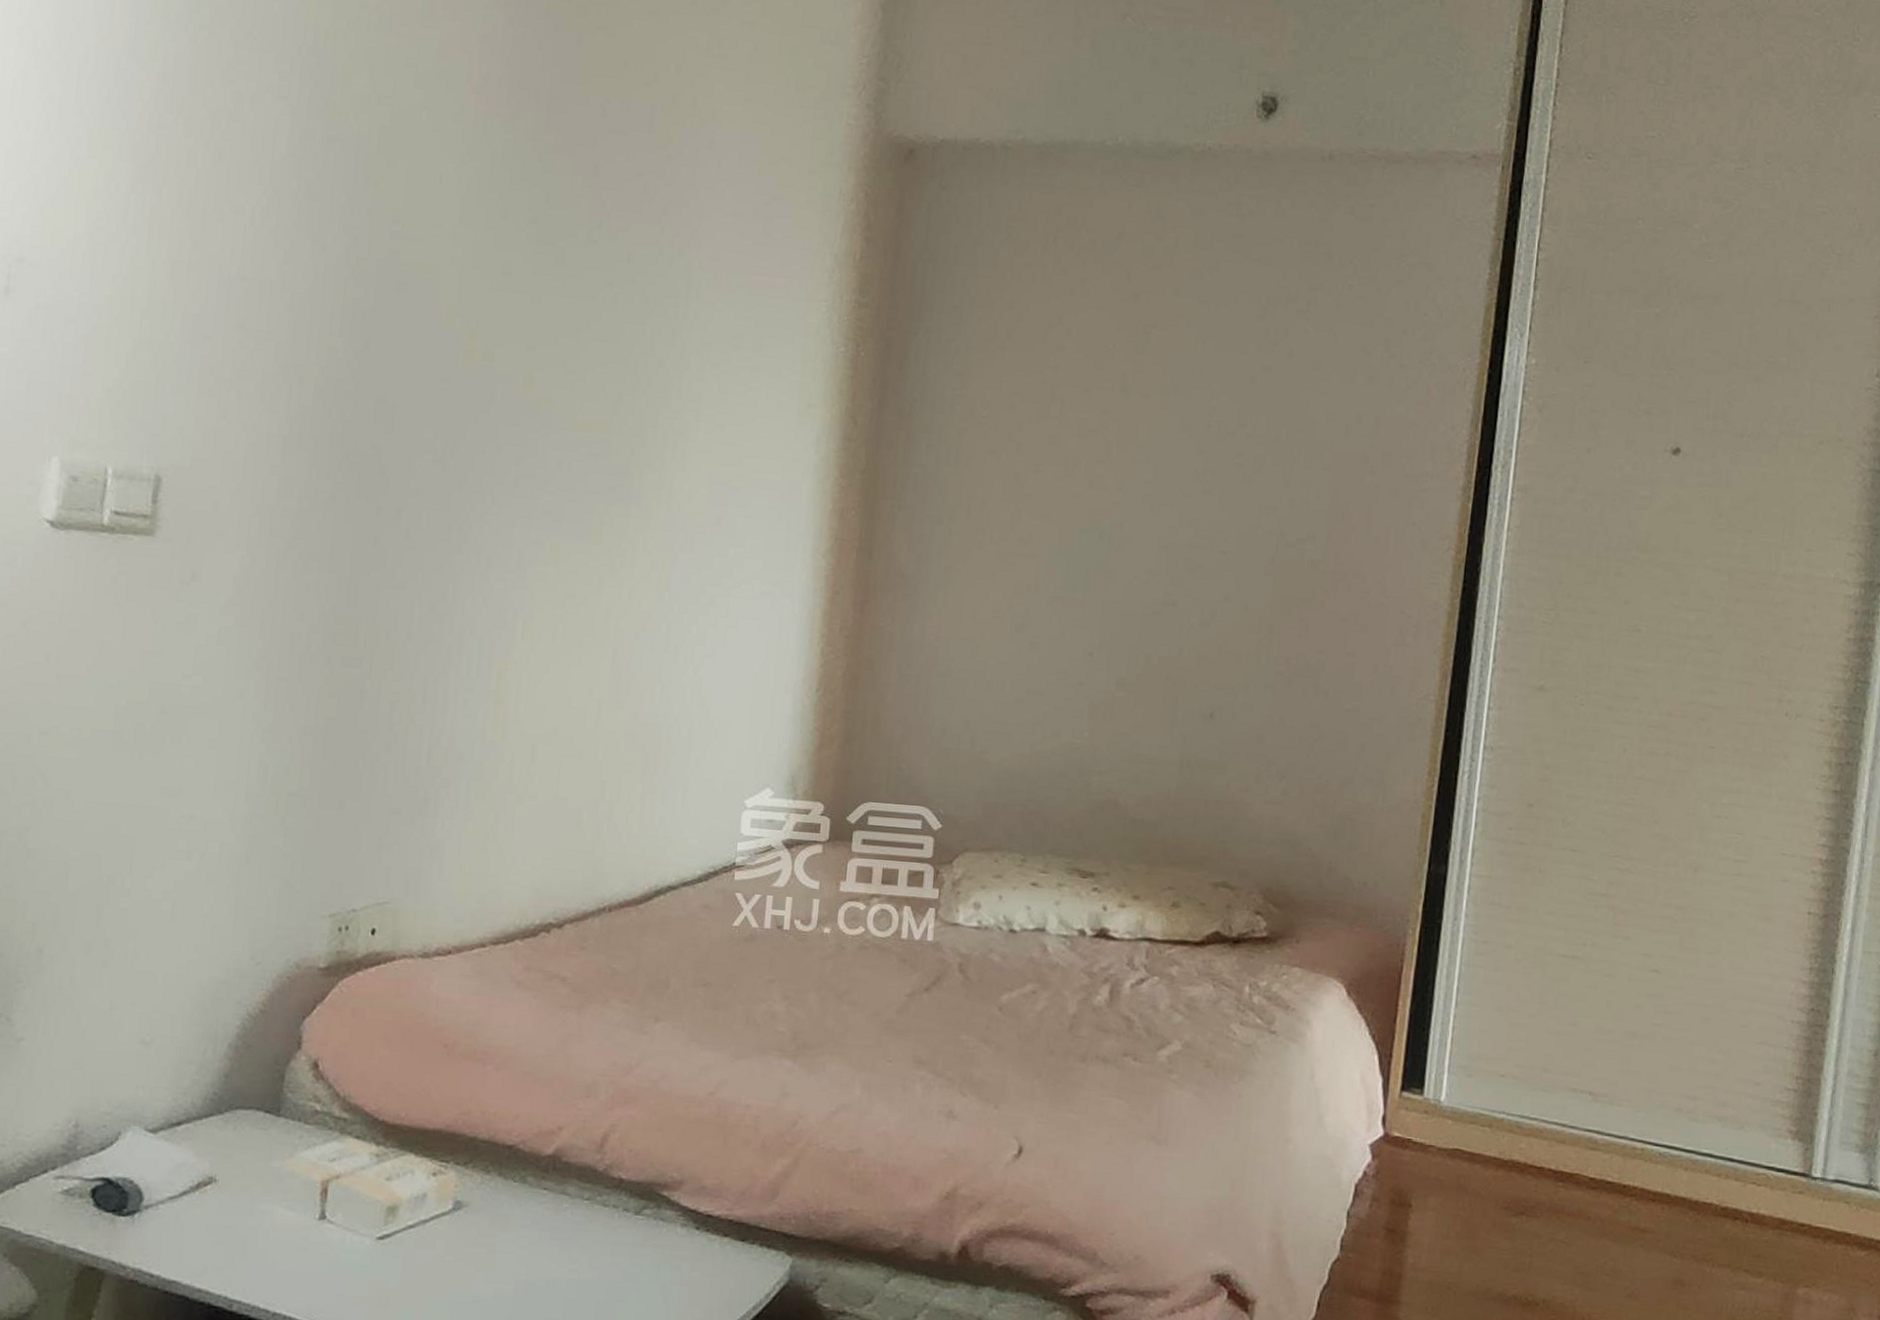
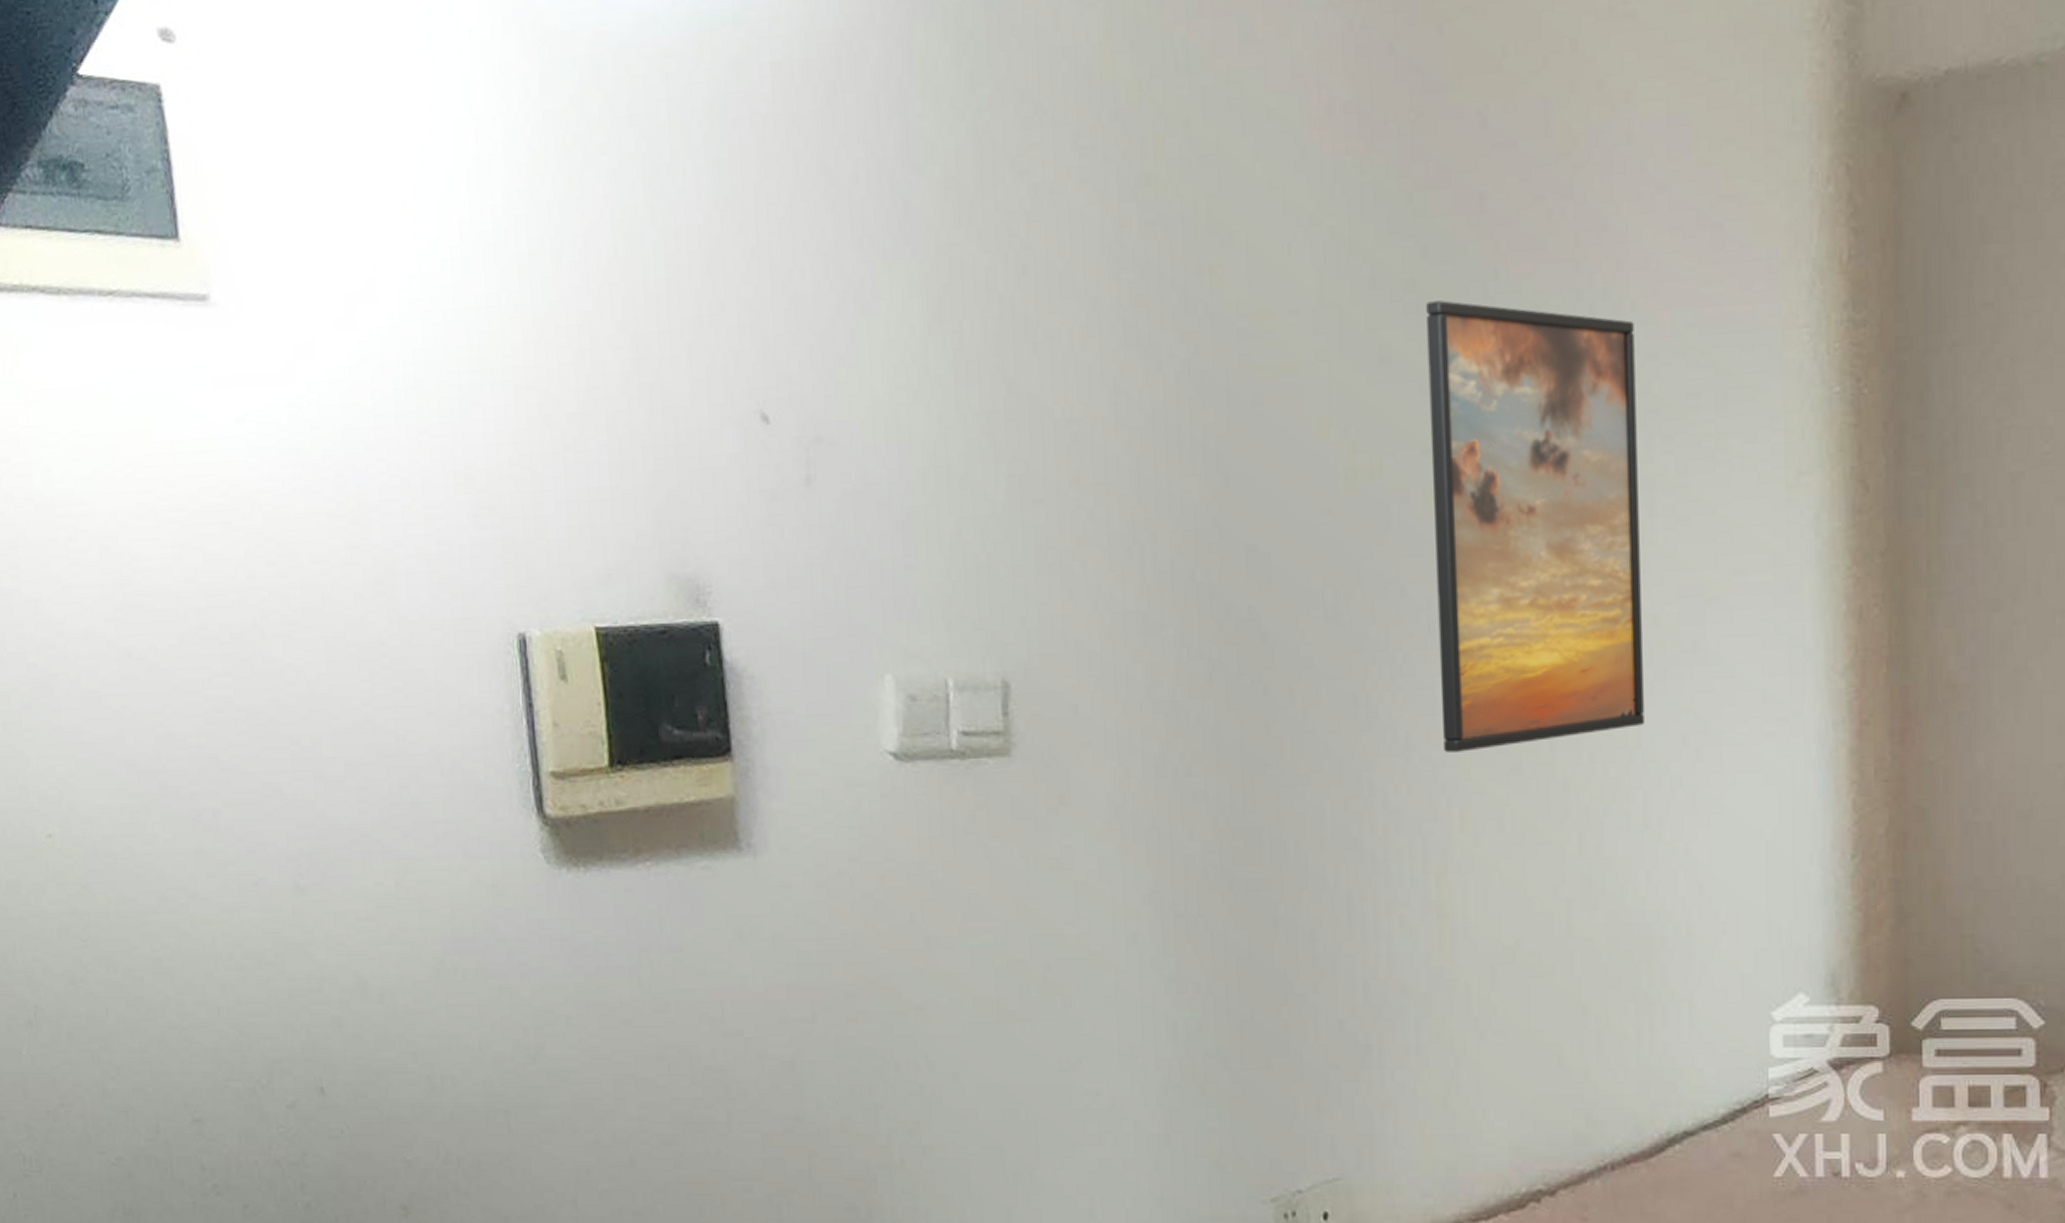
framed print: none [516,236,700,578] -> present [1426,300,1644,752]

